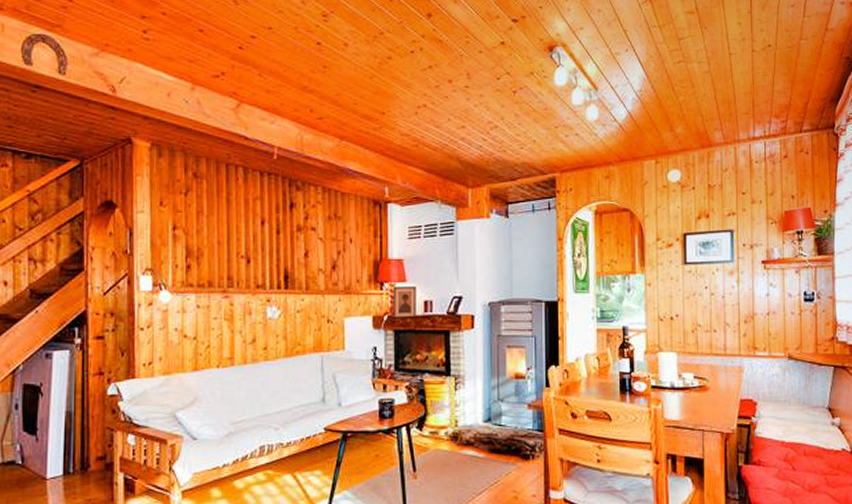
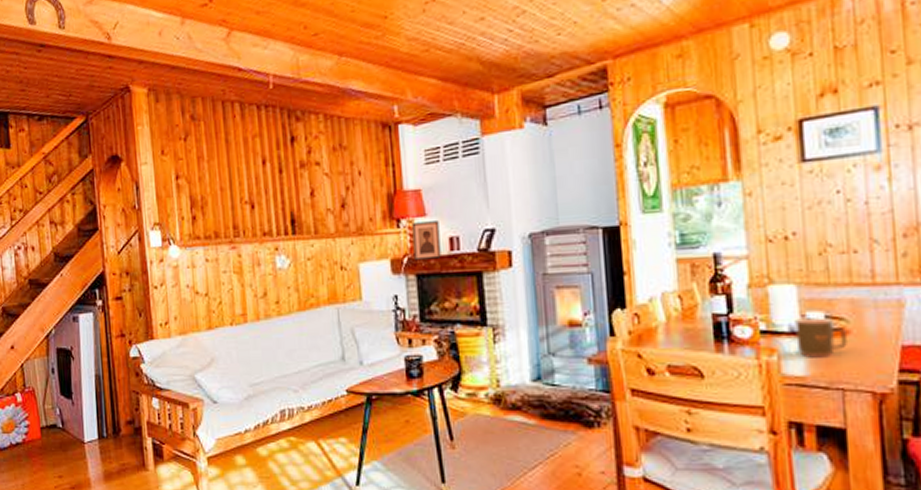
mug: none [674,377,708,407] -> present [794,317,849,358]

